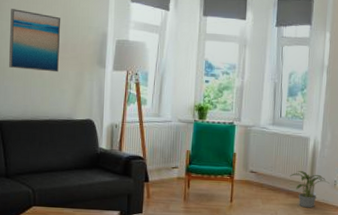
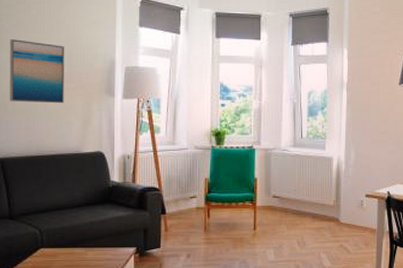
potted plant: present [289,171,330,208] -> none [314,193,356,231]

